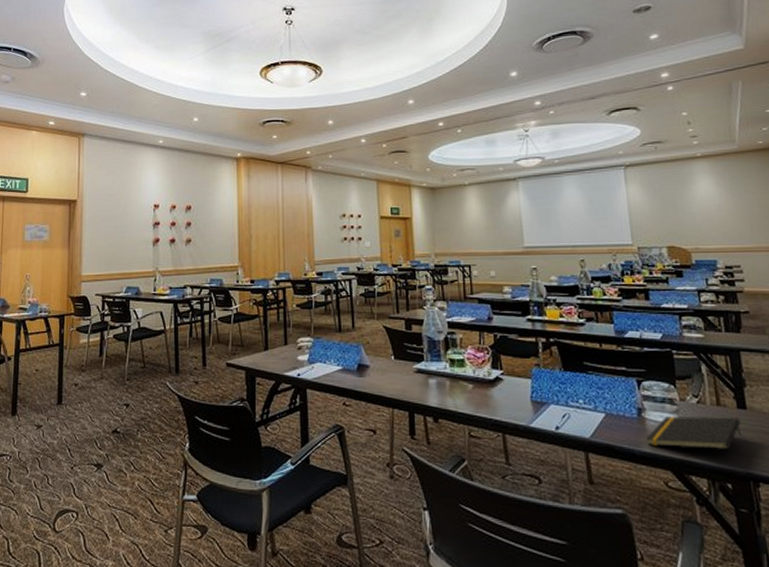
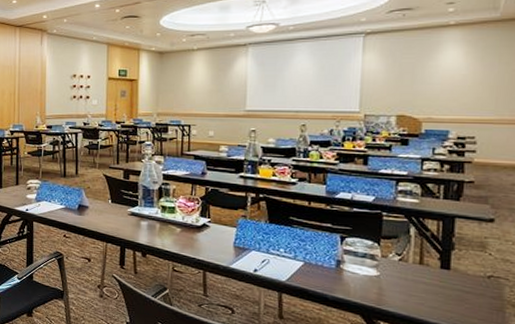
notepad: present [646,416,743,449] -> none [341,269,441,303]

